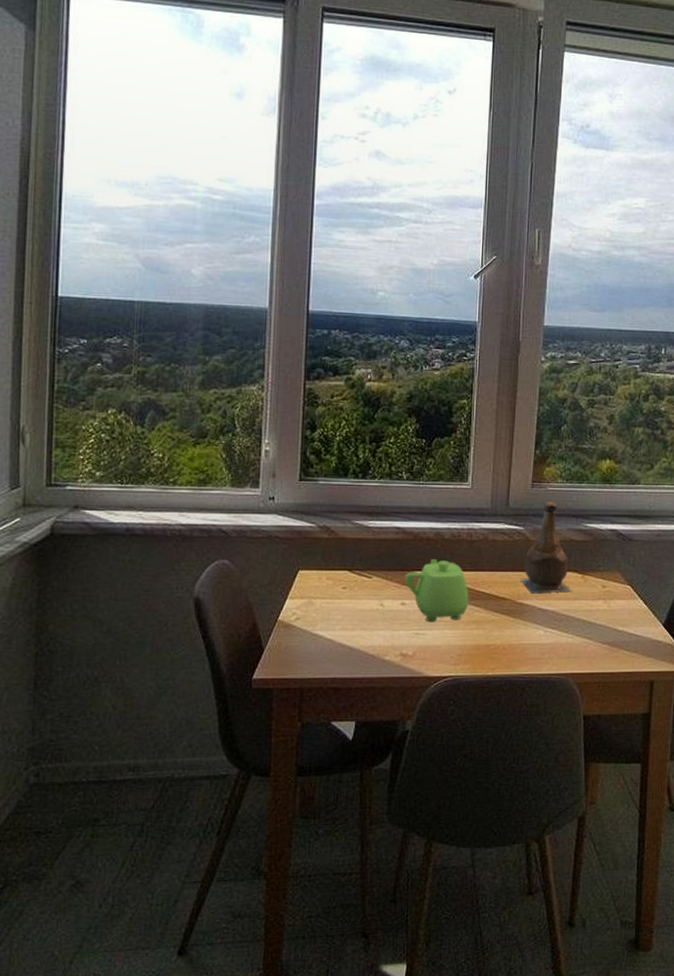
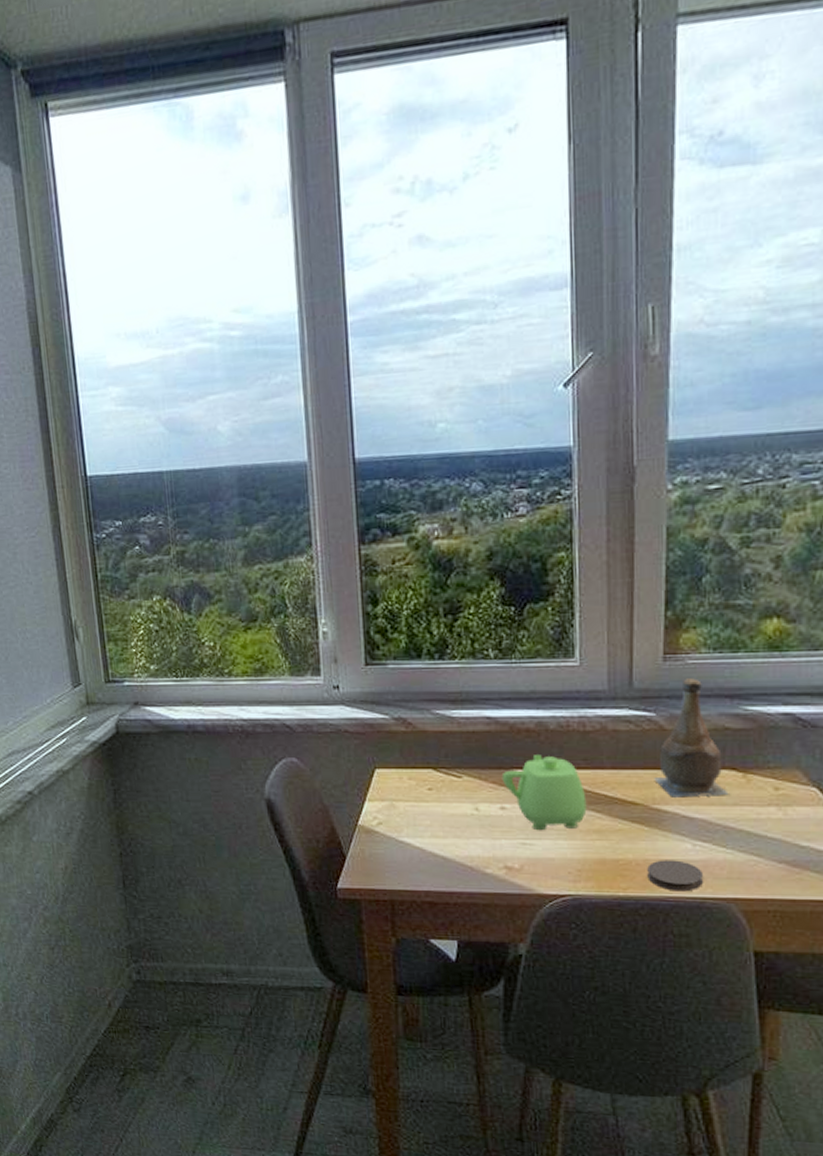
coaster: none [510,644,550,670] -> present [647,860,703,892]

